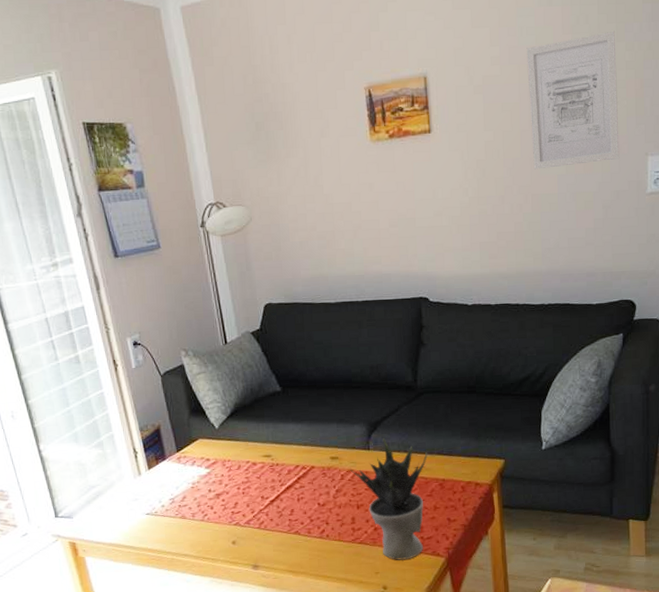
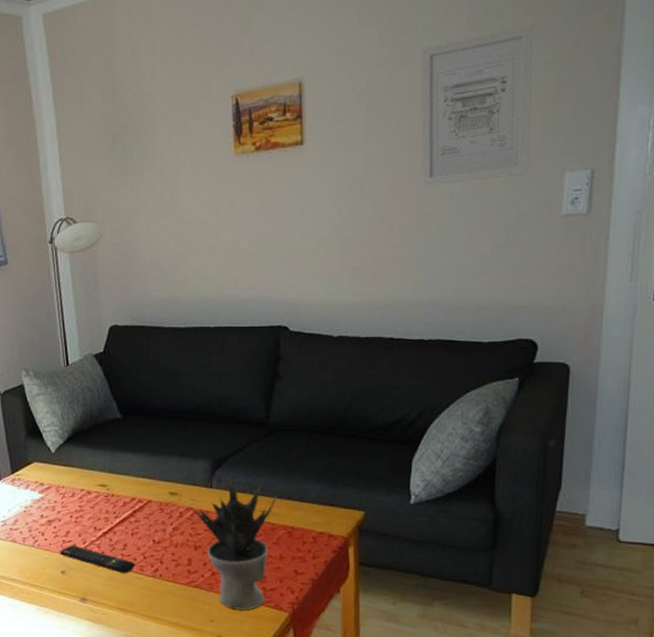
remote control: none [229,515,303,538] -> present [59,545,135,574]

